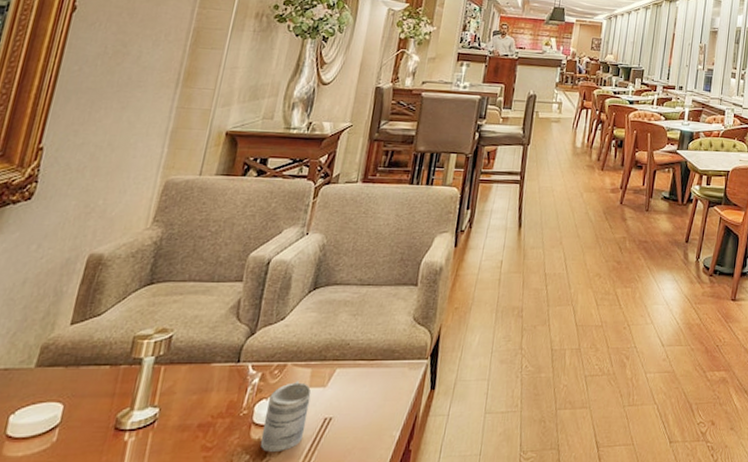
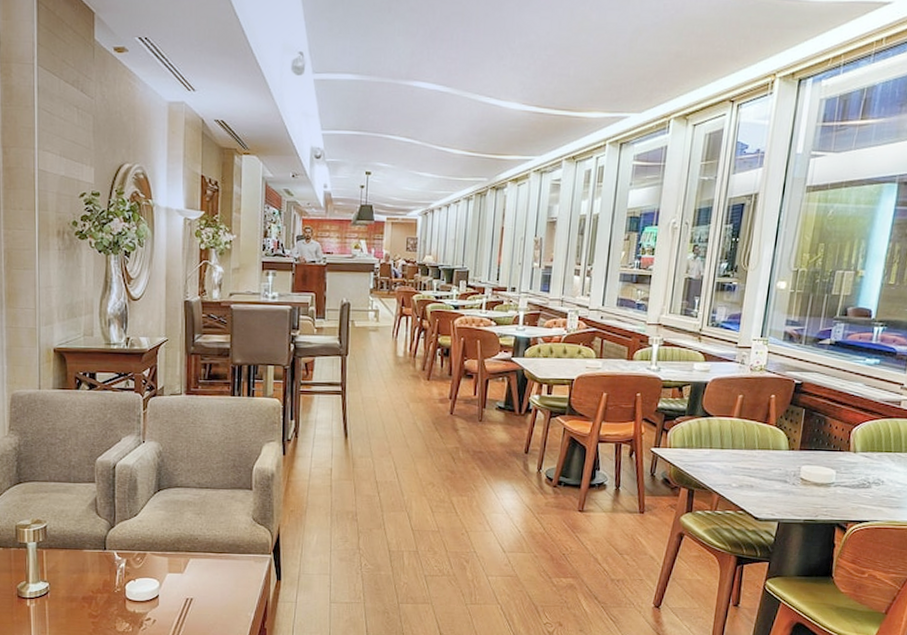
mug: present [260,381,311,452] -> none [136,567,171,622]

